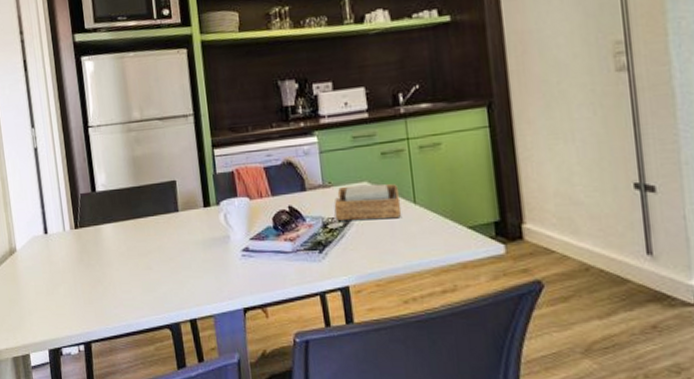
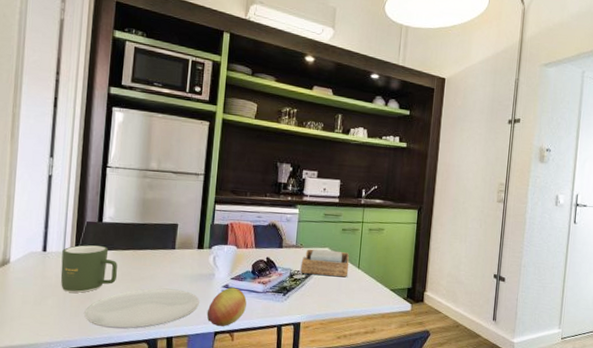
mug: none [63,219,123,277] -> present [60,245,117,293]
plate: none [97,260,219,315] -> present [84,288,200,330]
fruit: none [229,250,276,302] -> present [206,287,247,327]

